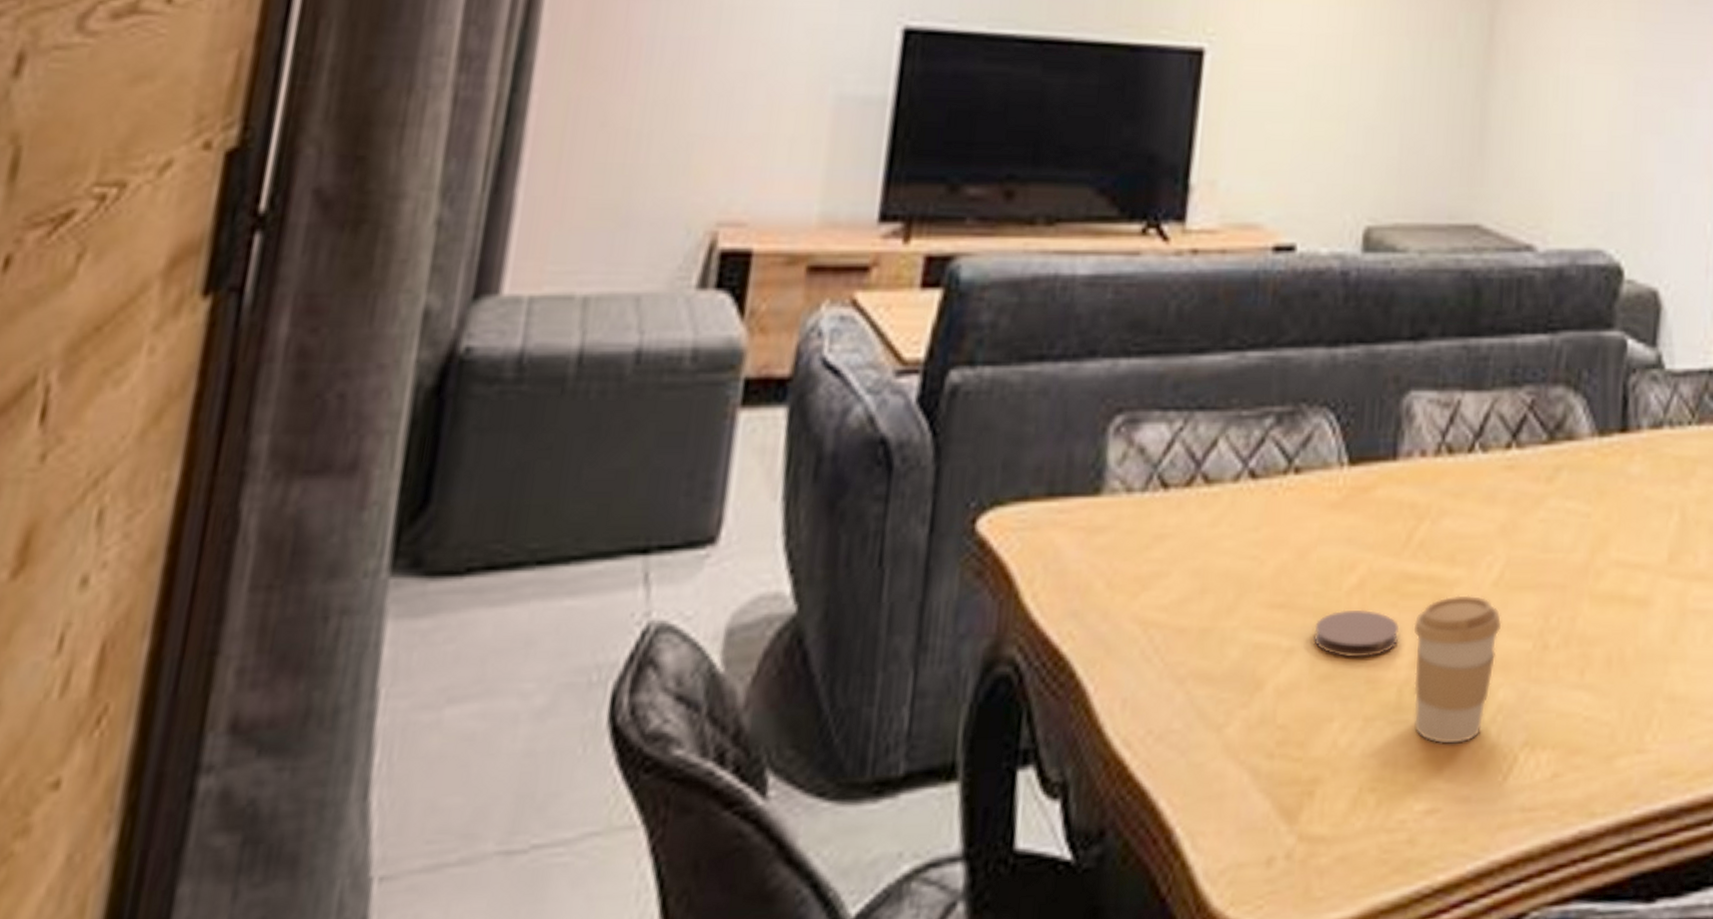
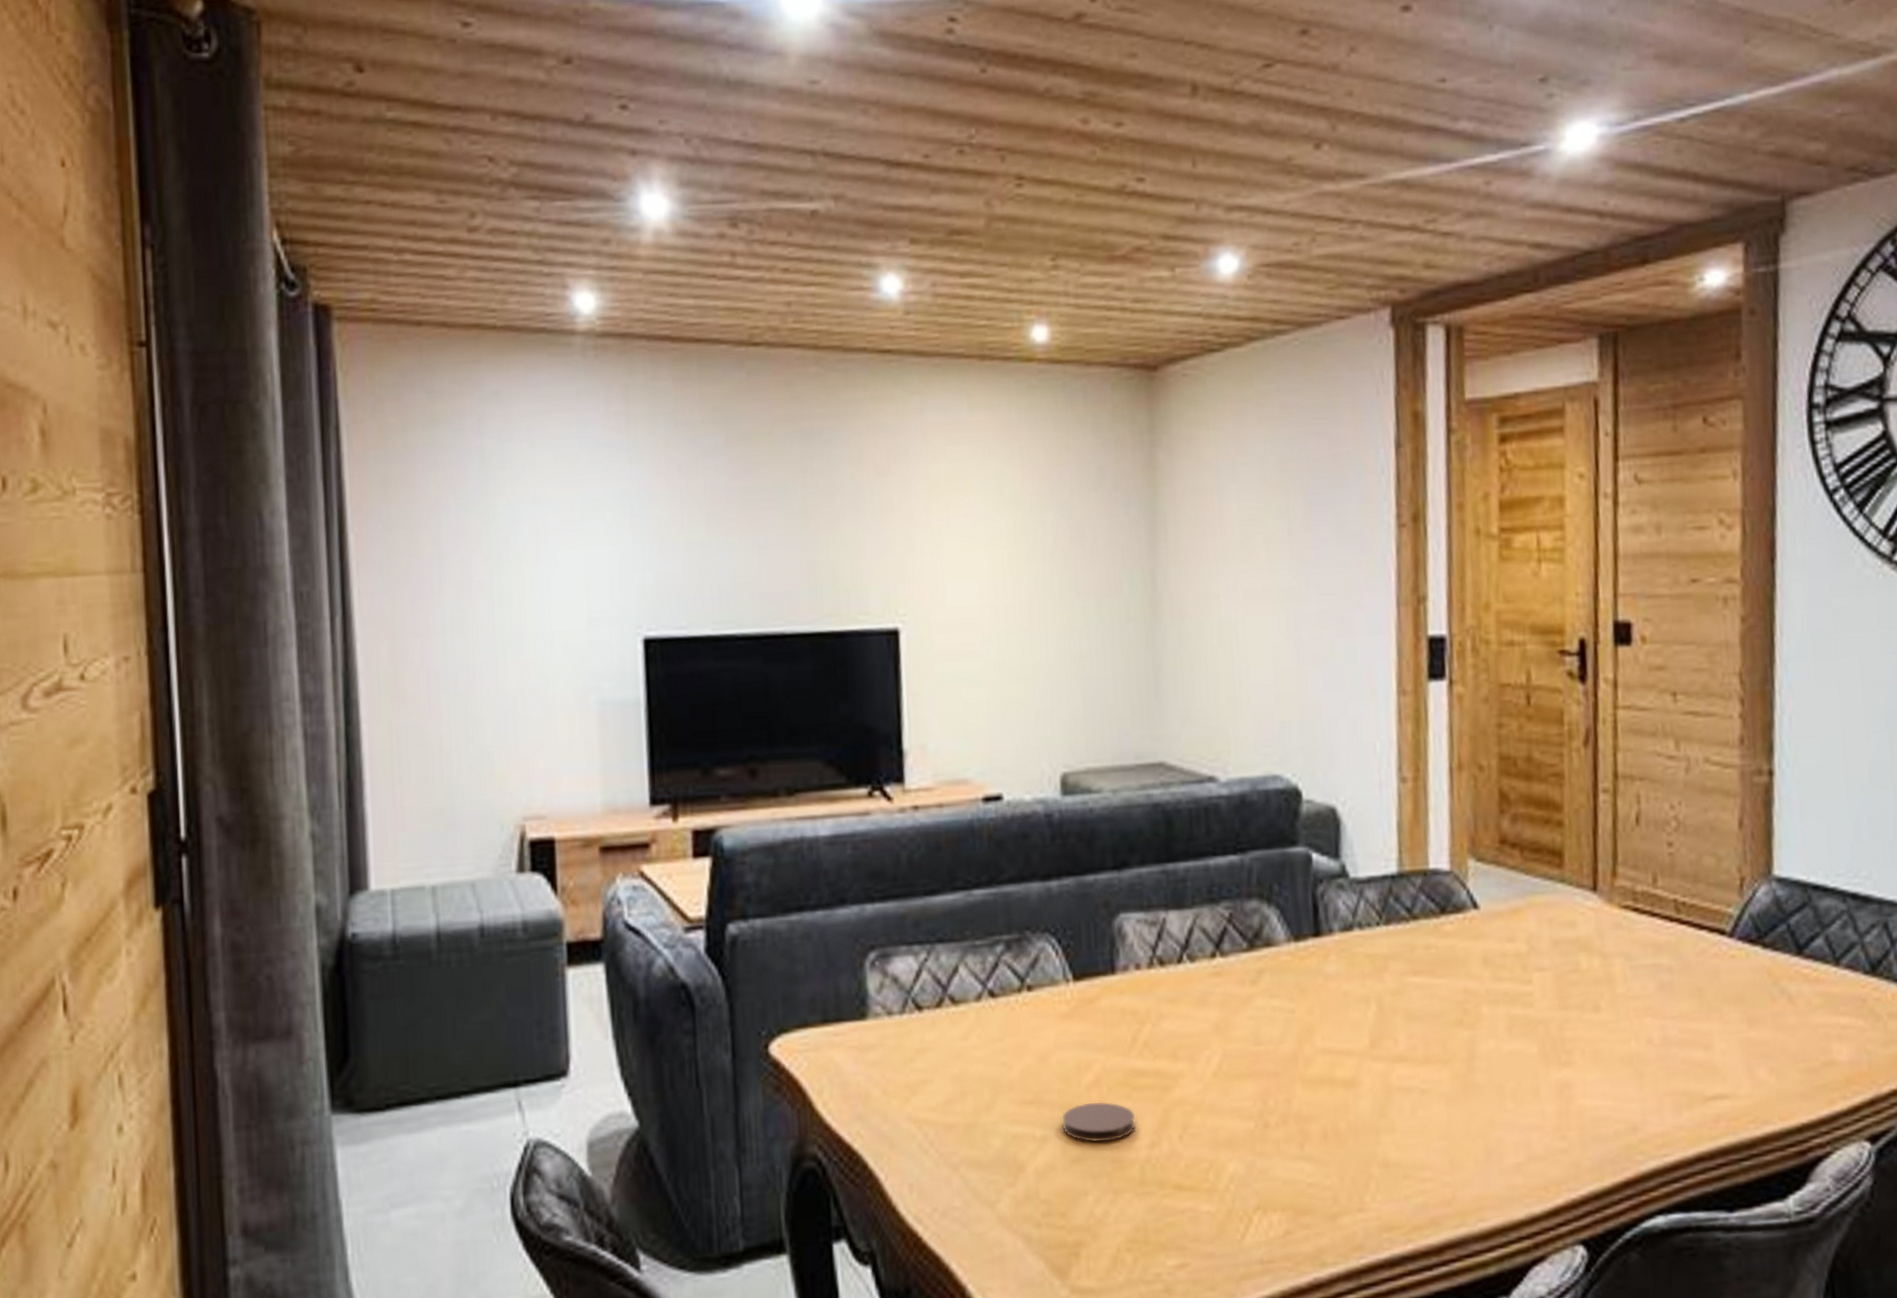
coffee cup: present [1413,595,1502,744] -> none [1147,1085,1225,1211]

